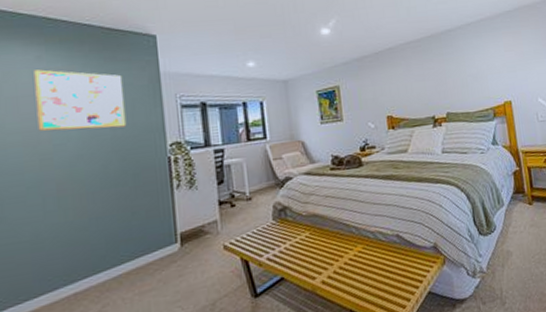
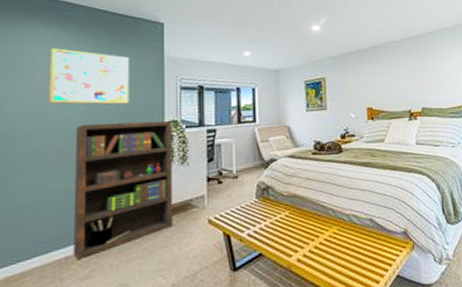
bookcase: none [72,142,187,296] -> present [73,120,174,261]

